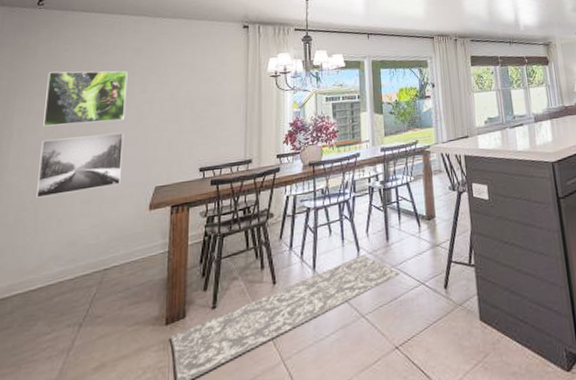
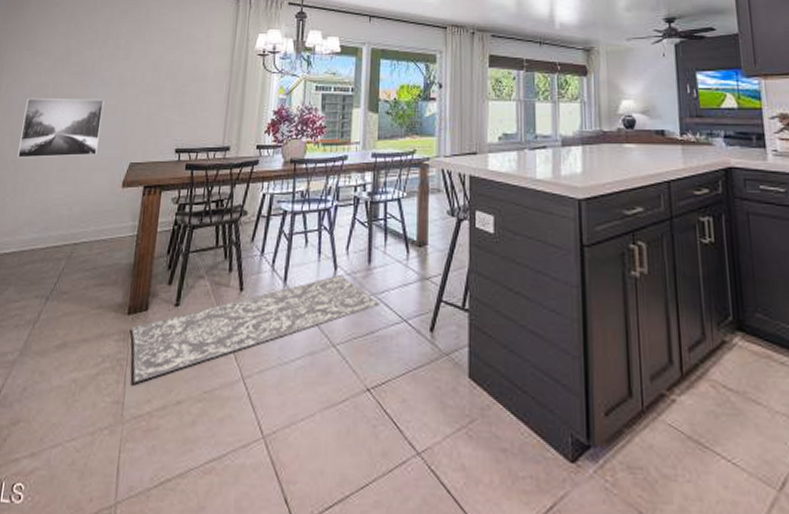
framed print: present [43,71,128,127] -> none [29,26,114,86]

